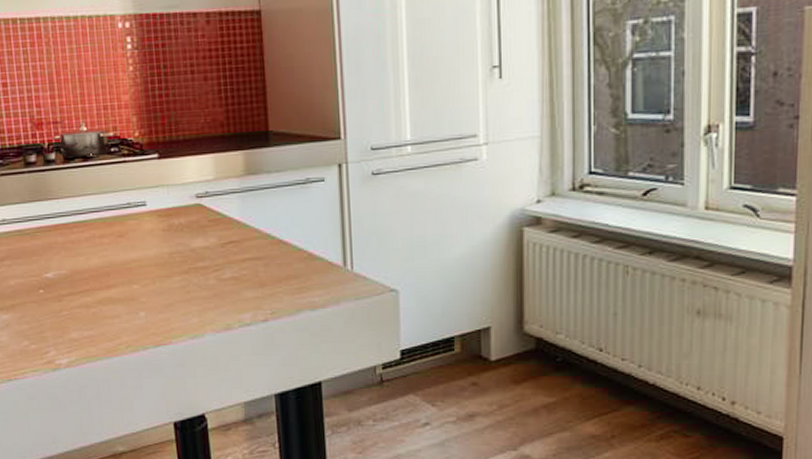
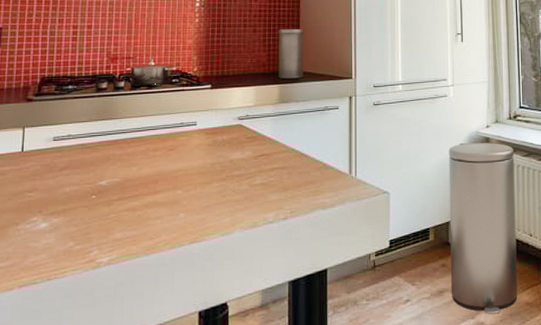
canister: none [236,73,275,143] -> present [277,29,304,79]
pedal bin: none [480,224,579,448] -> present [448,143,518,315]

